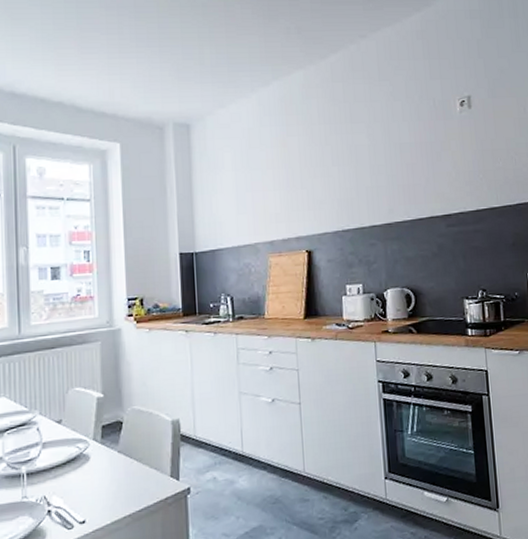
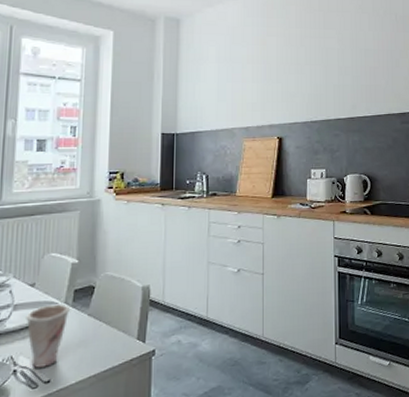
cup: none [55,441,99,509] -> present [26,304,70,369]

